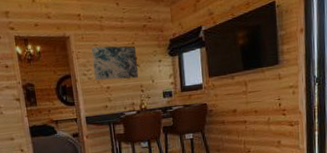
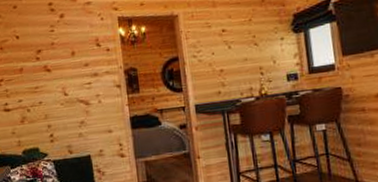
wall art: present [91,45,138,81] -> none [202,22,257,63]

